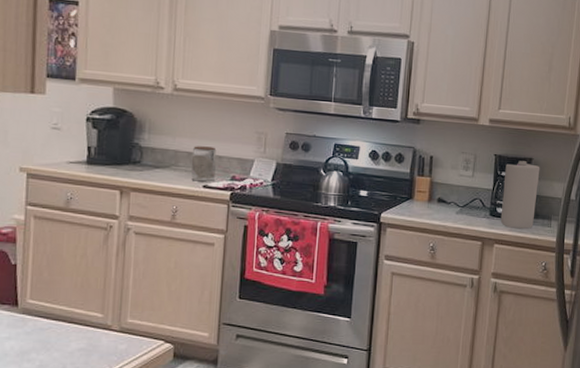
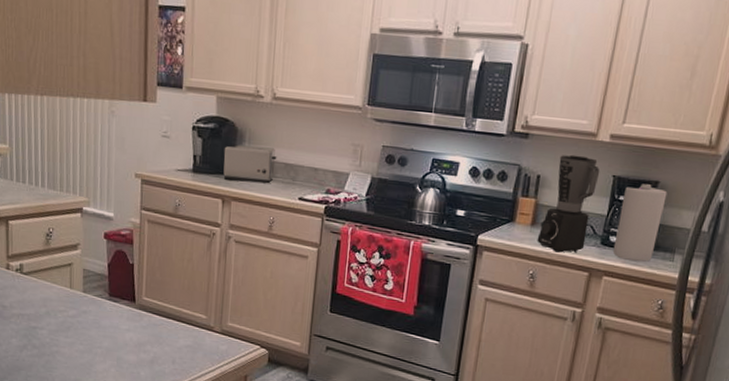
toaster: none [121,134,180,173] -> present [223,144,277,184]
jar: present [191,146,217,182] -> none [288,157,313,195]
blender: none [434,137,484,225] -> present [537,154,600,253]

